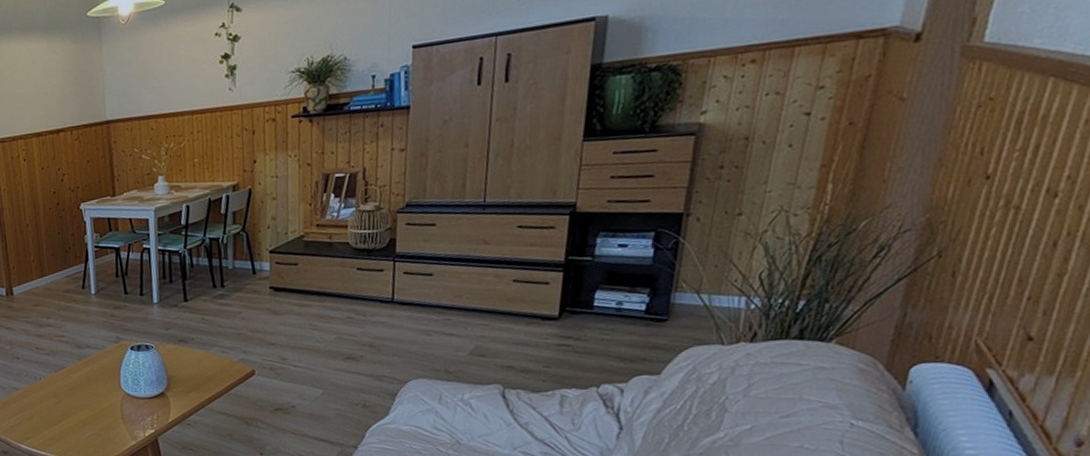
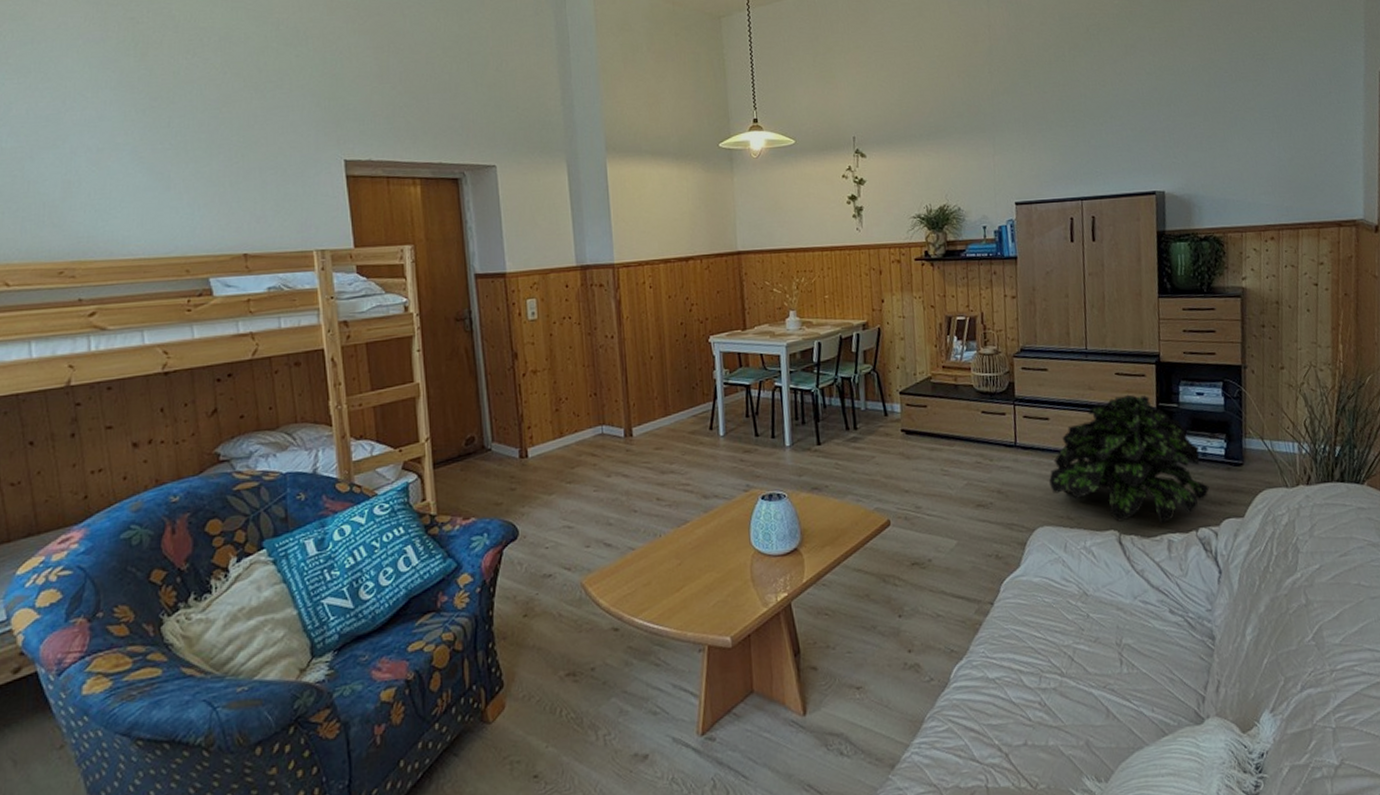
potted plant: none [427,248,620,380] -> present [1048,394,1210,525]

